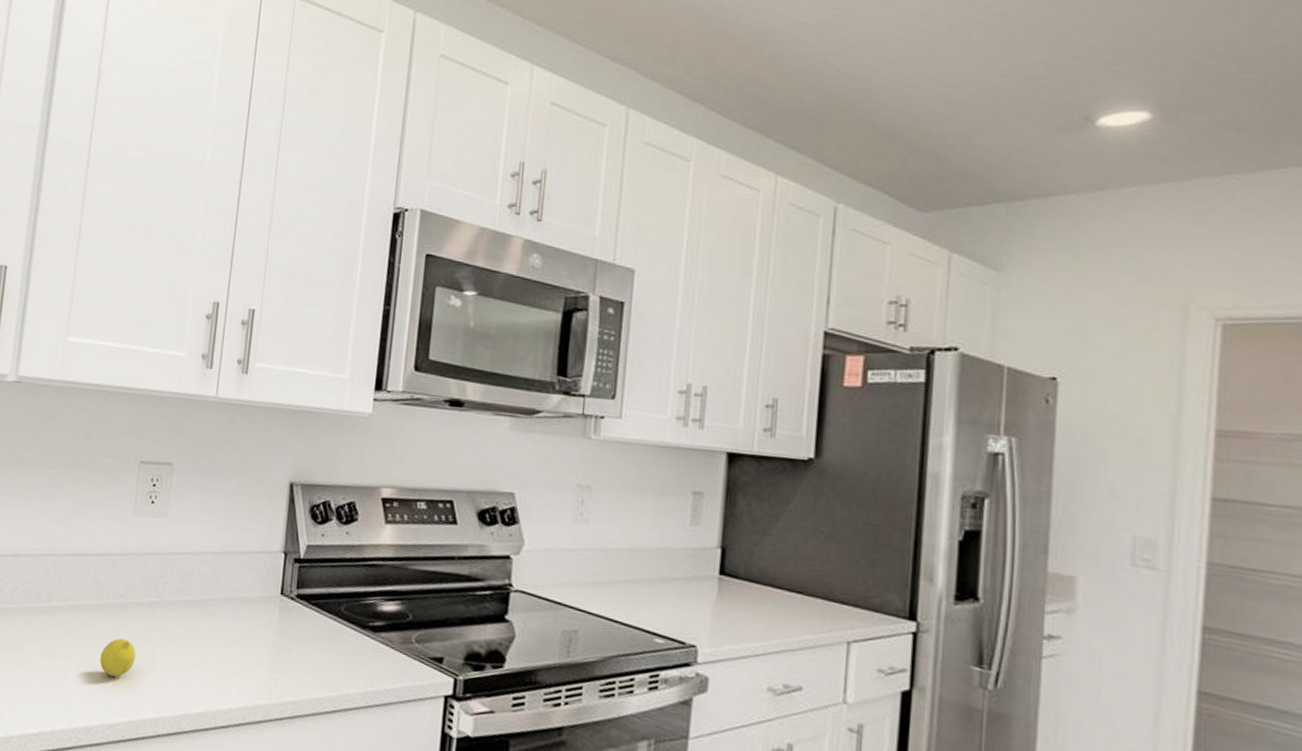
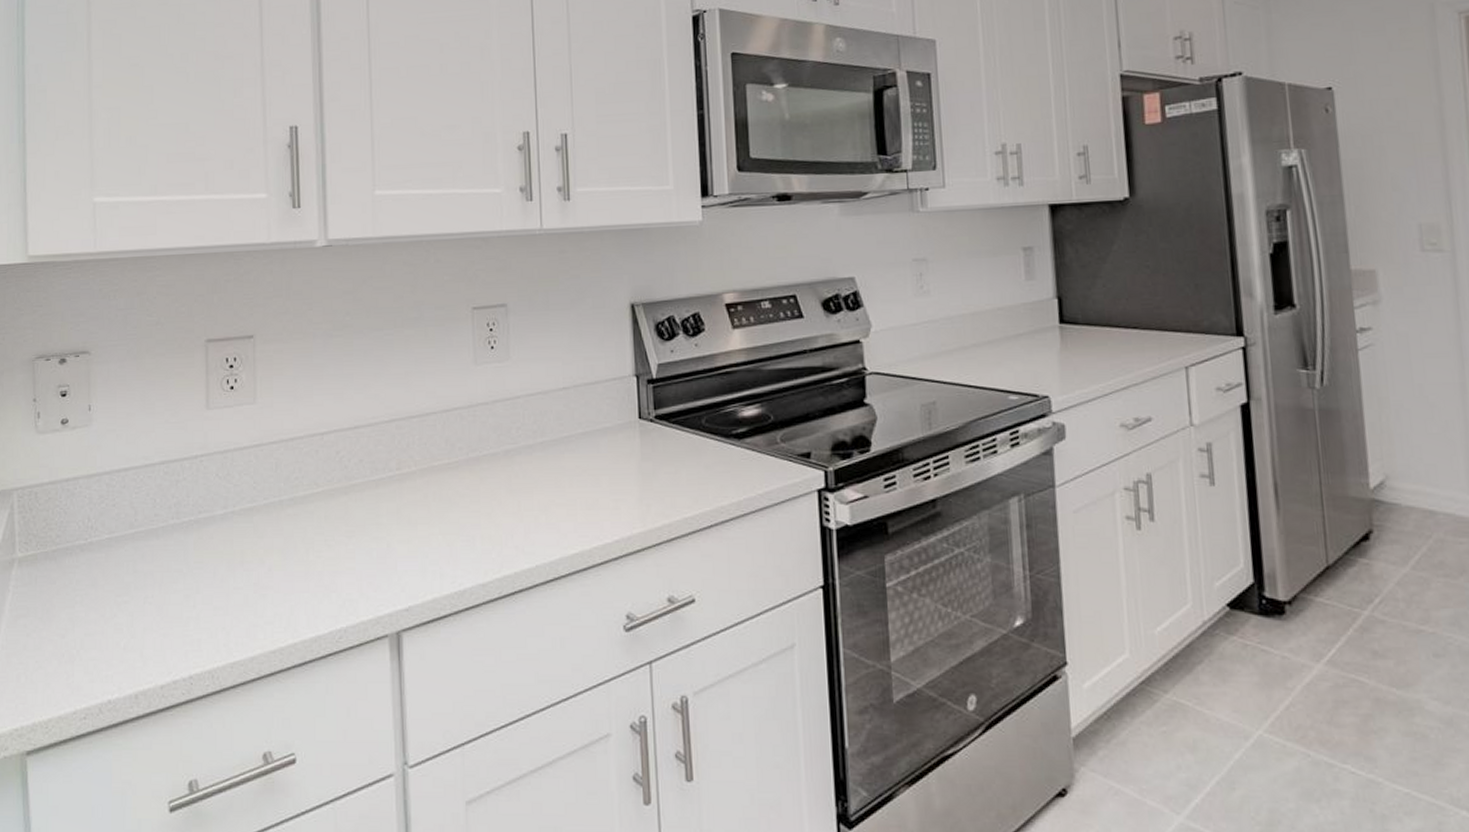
fruit: present [99,638,136,677] -> none [462,493,499,534]

